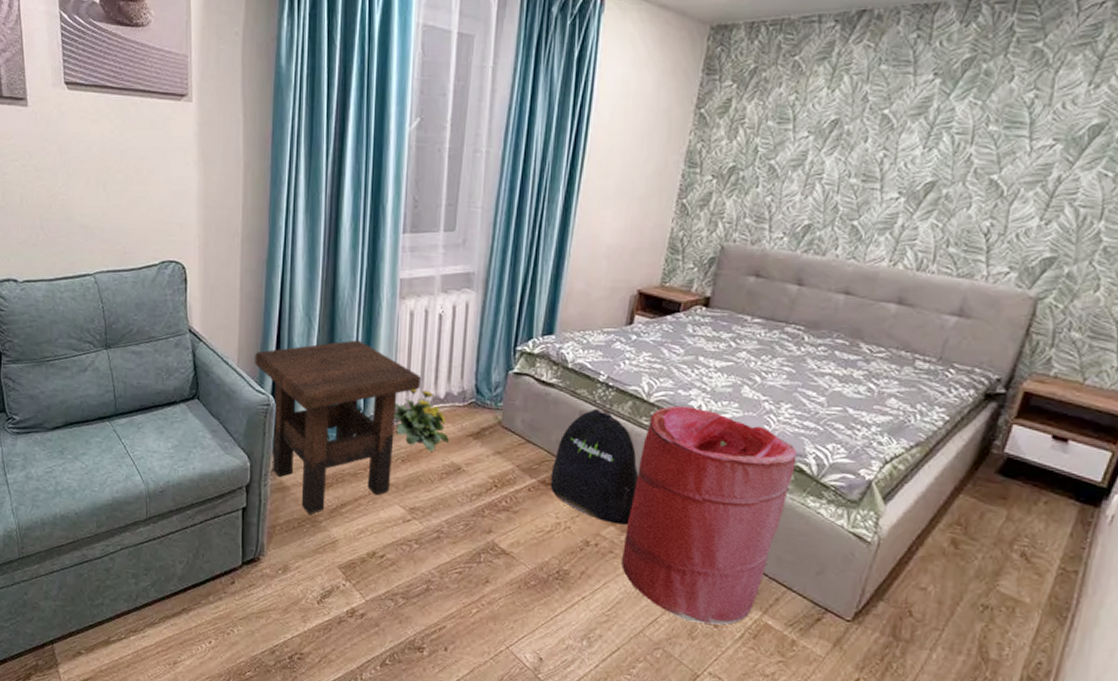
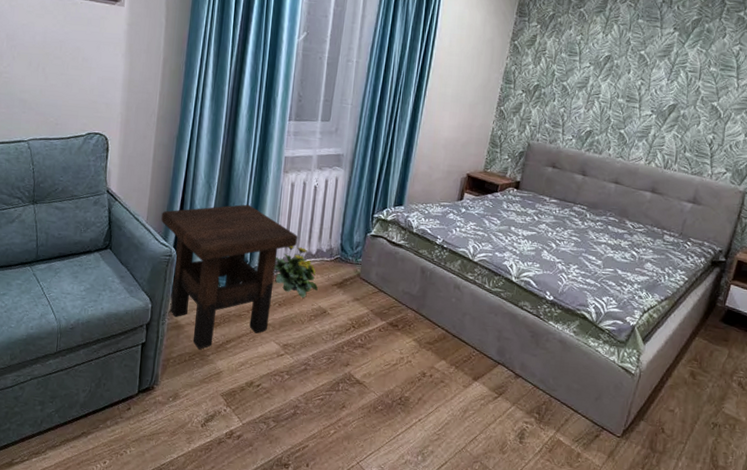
backpack: present [550,408,639,525] -> none [396,265,465,360]
laundry hamper: present [622,405,797,625] -> none [450,264,582,442]

